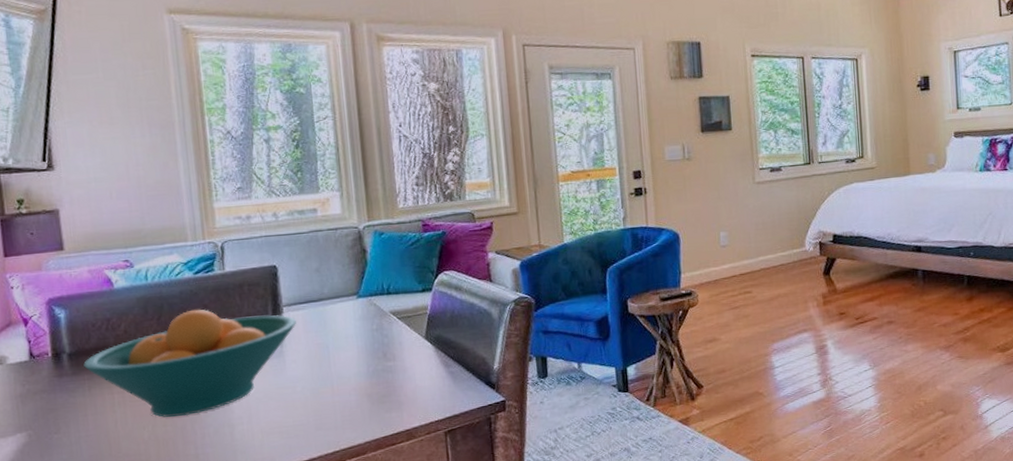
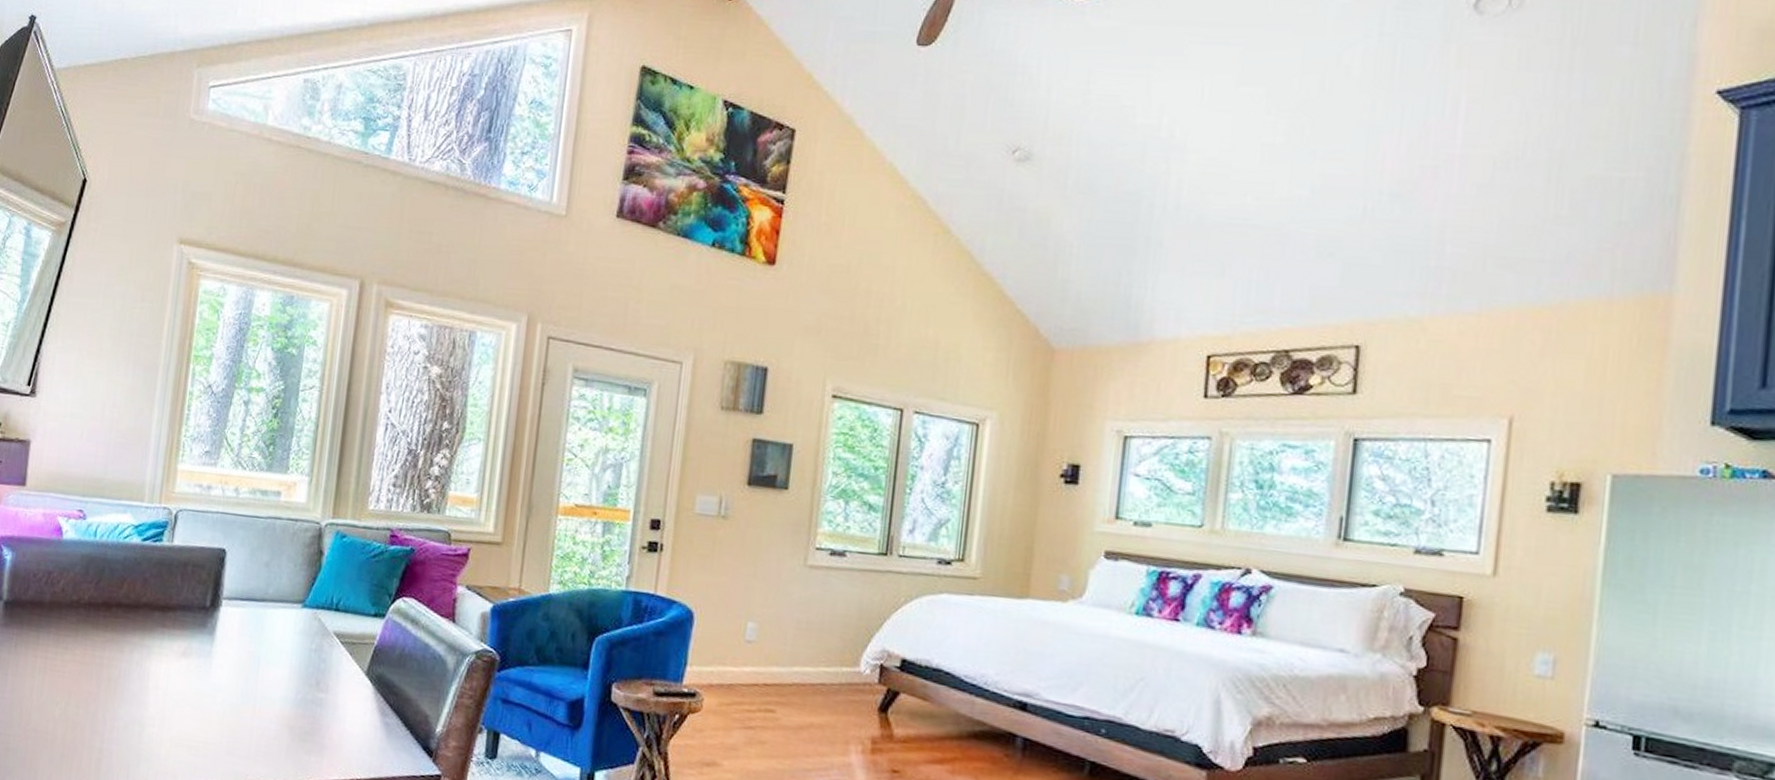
fruit bowl: present [83,309,296,417] -> none [16,580,233,702]

